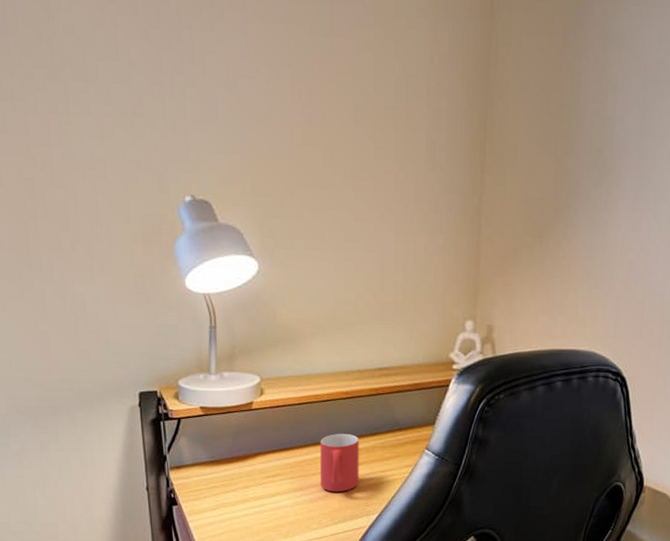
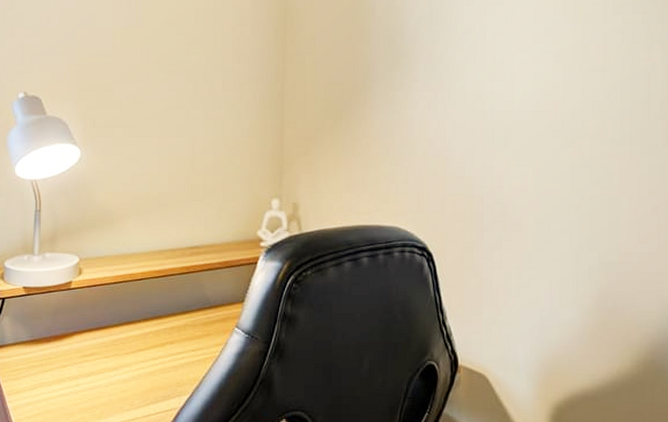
mug: present [320,434,359,492] -> none [134,312,171,372]

